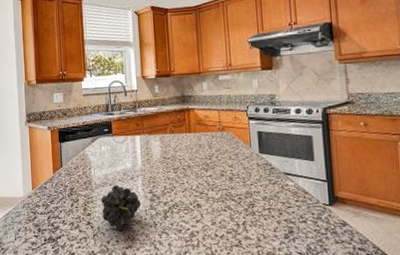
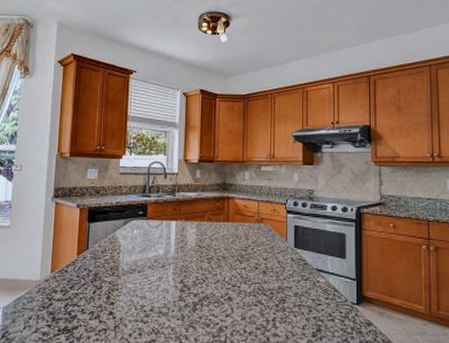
fruit: present [101,185,141,229] -> none [126,272,170,321]

